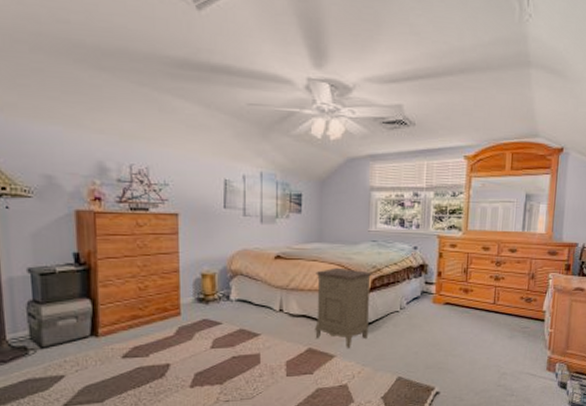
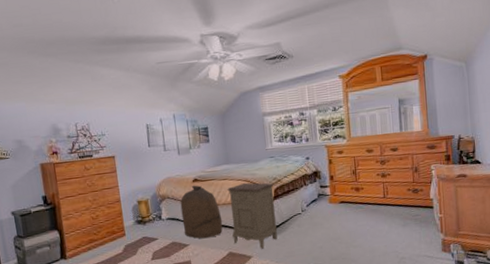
bag: none [255,263,305,329] -> present [180,185,223,239]

